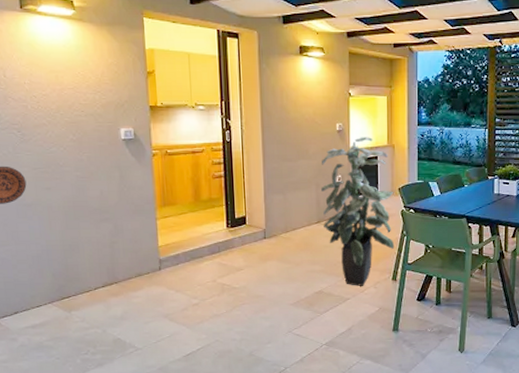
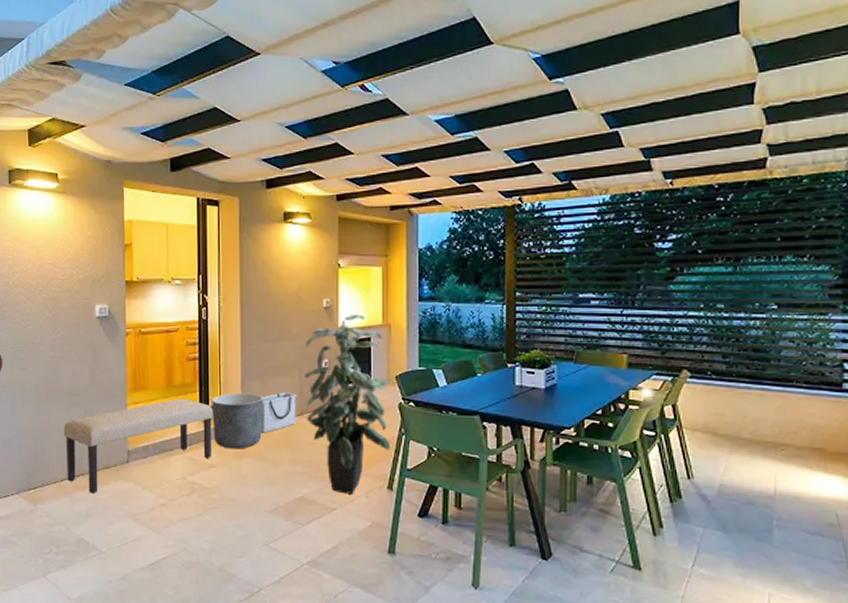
bench: none [94,212,240,298] -> present [63,399,213,493]
planter: none [237,205,285,254] -> present [212,393,263,449]
storage bin: none [282,204,315,239] -> present [260,392,297,433]

